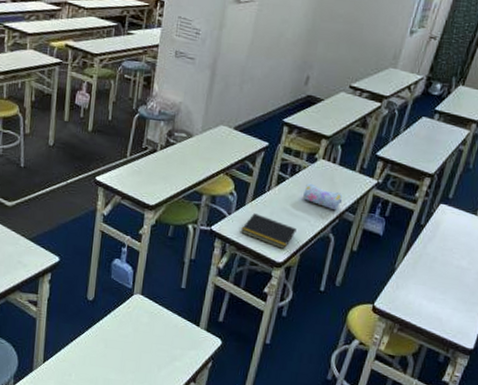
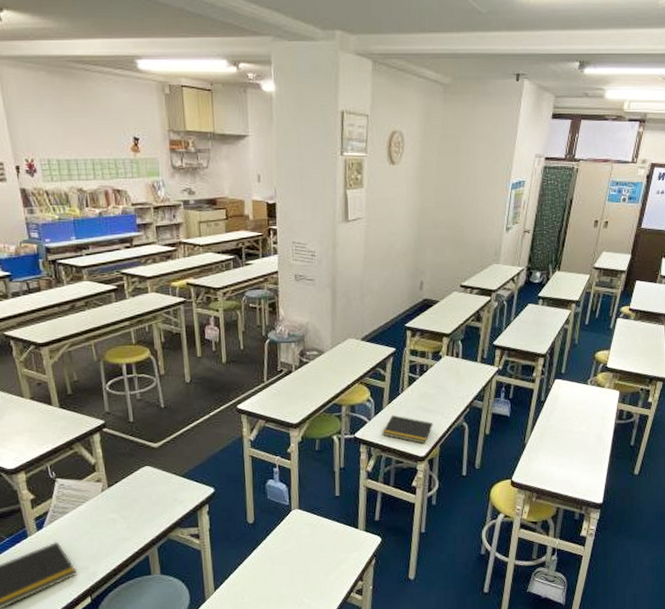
pencil case: present [303,183,343,211] -> none [434,379,470,401]

